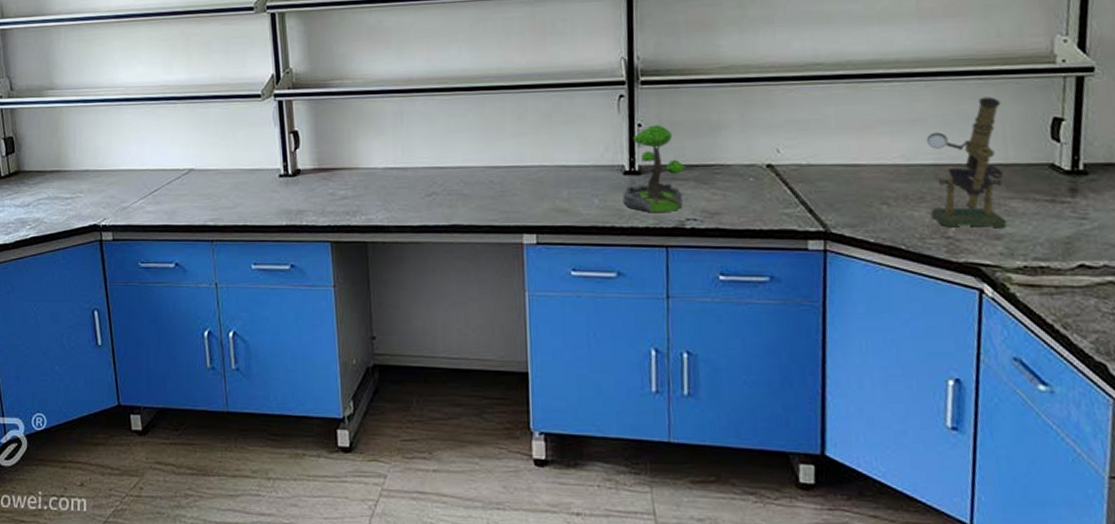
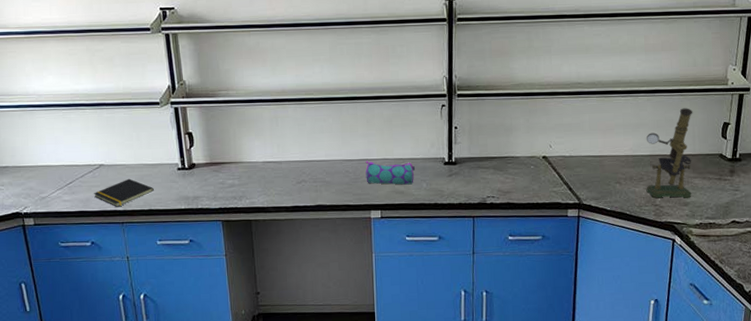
notepad: none [180,186,250,221] -> present [93,178,154,207]
pencil case: none [515,168,583,201] -> present [365,161,415,185]
plant: present [622,125,686,212] -> none [443,127,488,192]

